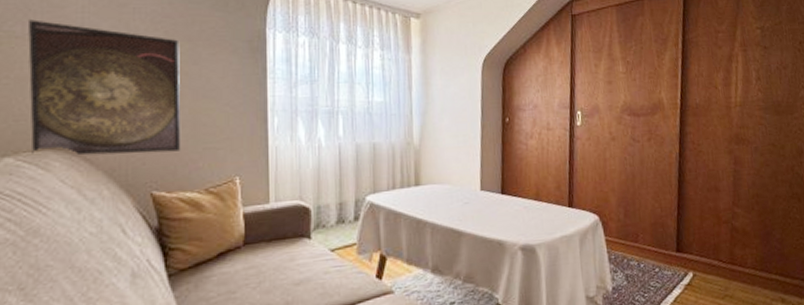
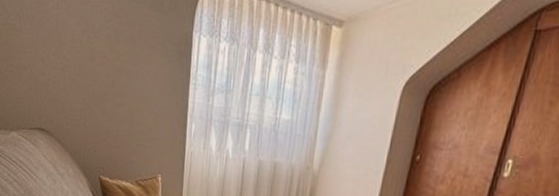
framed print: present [28,19,181,156] -> none [23,14,124,145]

